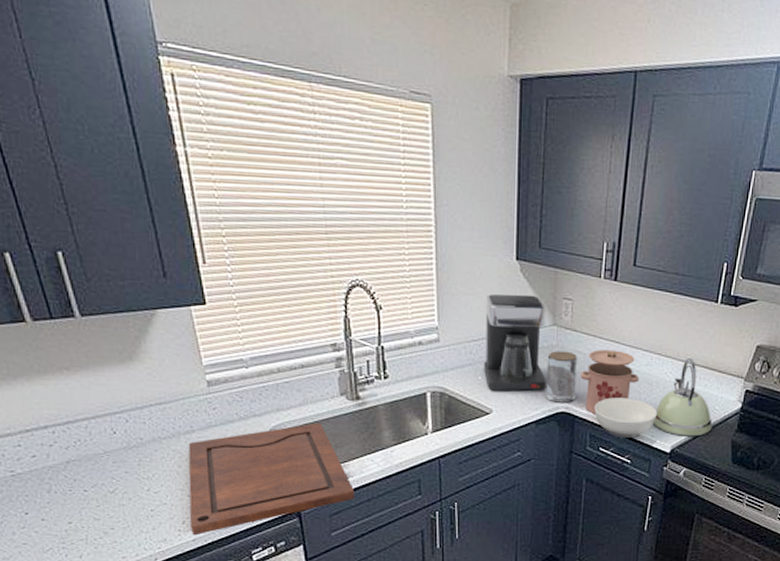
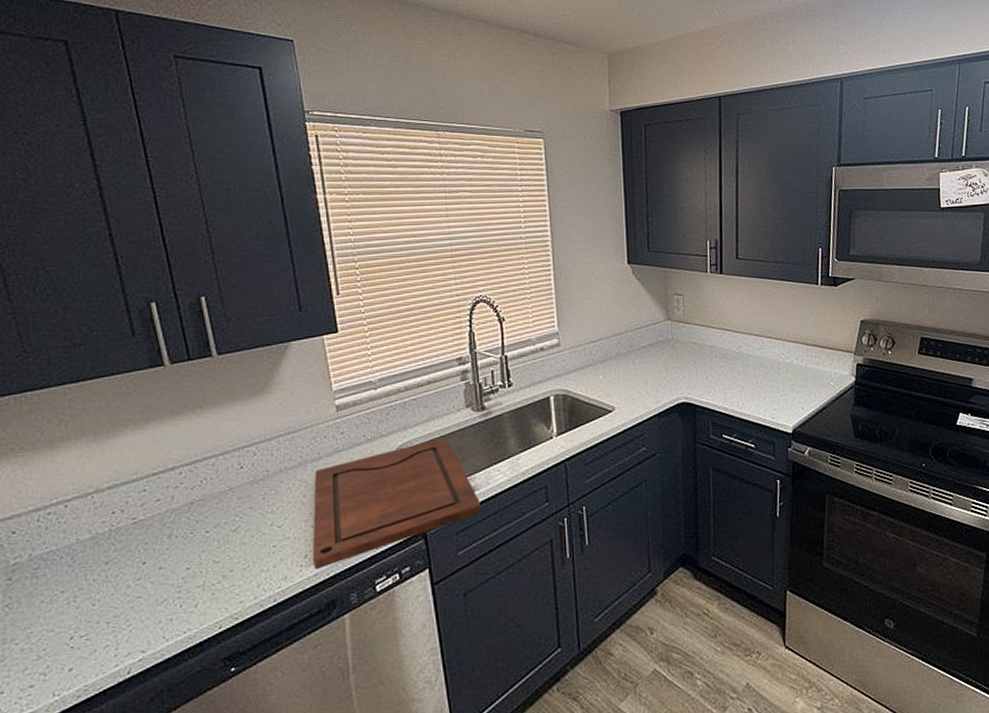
coffee maker: present [484,294,546,391] -> none [603,294,665,388]
jar: present [546,351,578,403] -> none [664,343,694,394]
cooking pot: present [580,349,640,415] -> none [697,337,754,402]
bowl: present [594,397,658,438] -> none [713,382,776,423]
kettle: present [652,357,712,437] -> none [771,337,830,416]

